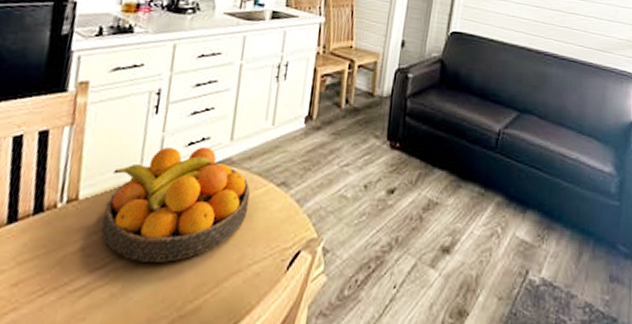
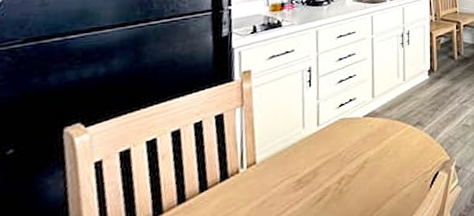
fruit bowl: present [101,146,251,262] -> none [278,105,394,203]

